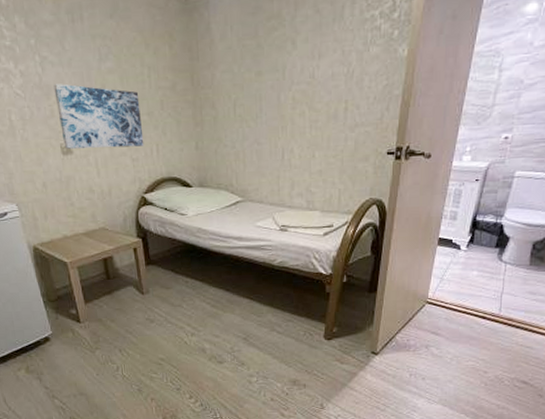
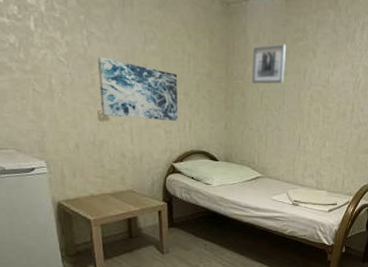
wall art: none [219,37,260,92] -> present [252,44,286,84]

